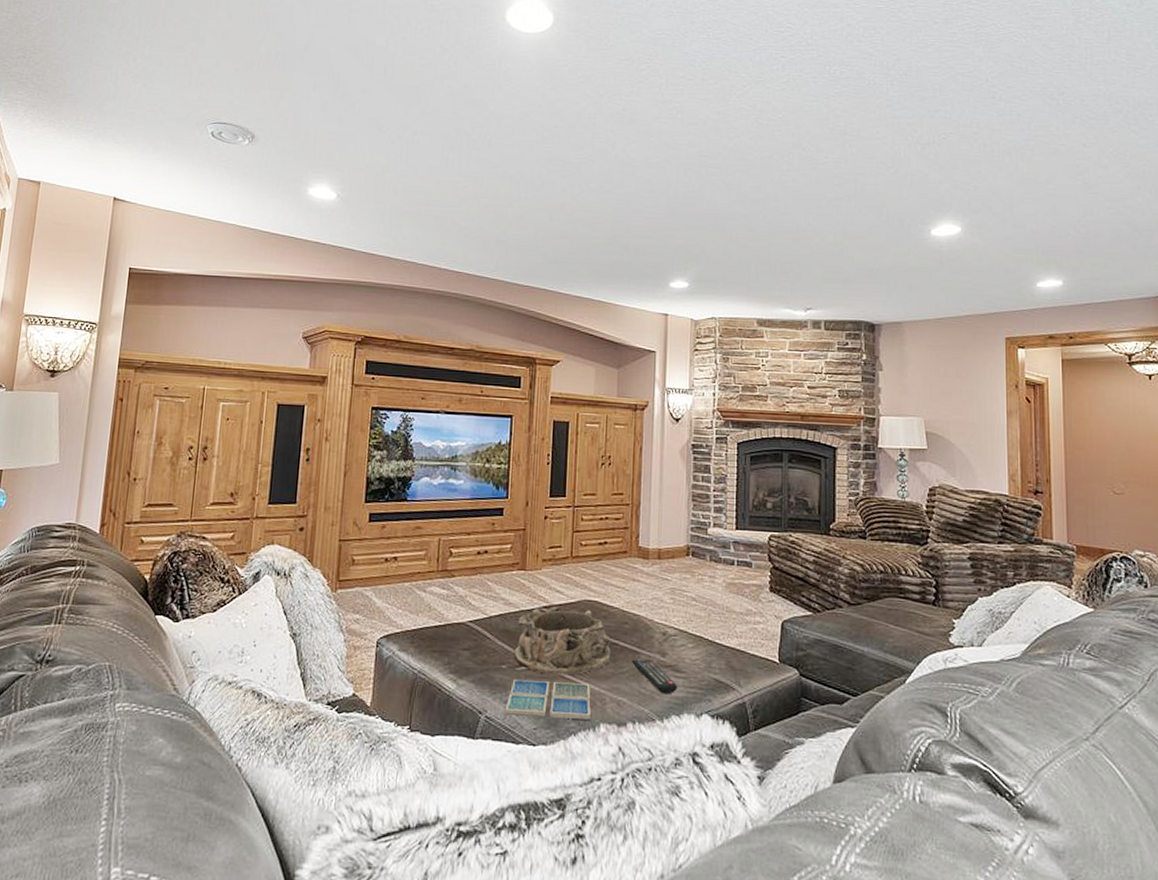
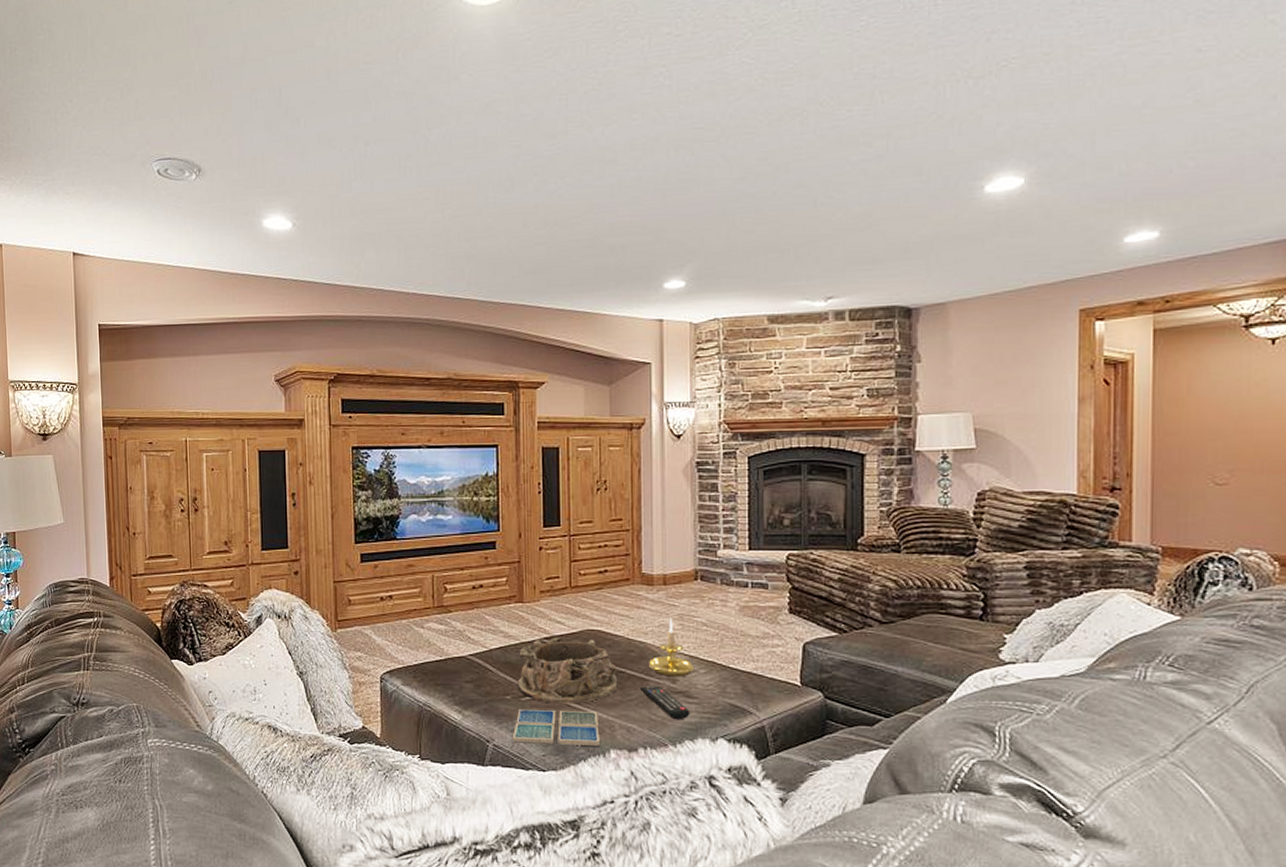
candle holder: none [641,591,683,651] -> present [649,618,694,677]

